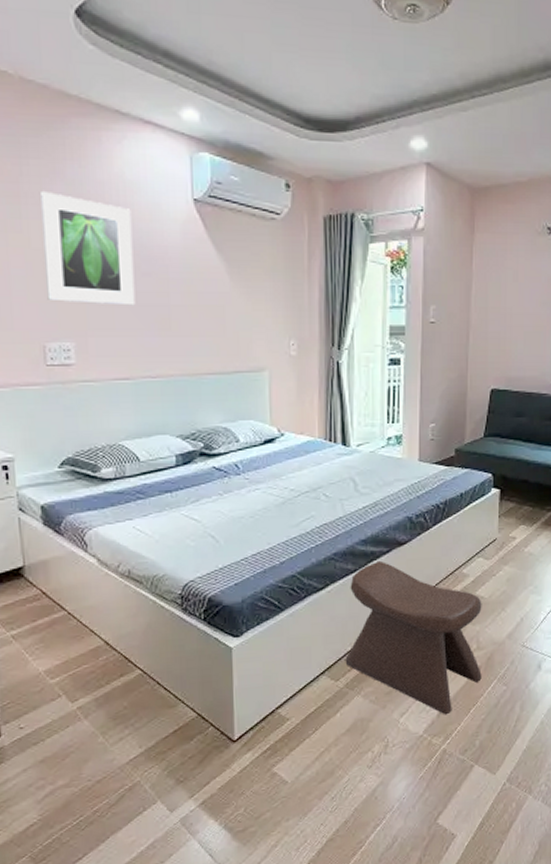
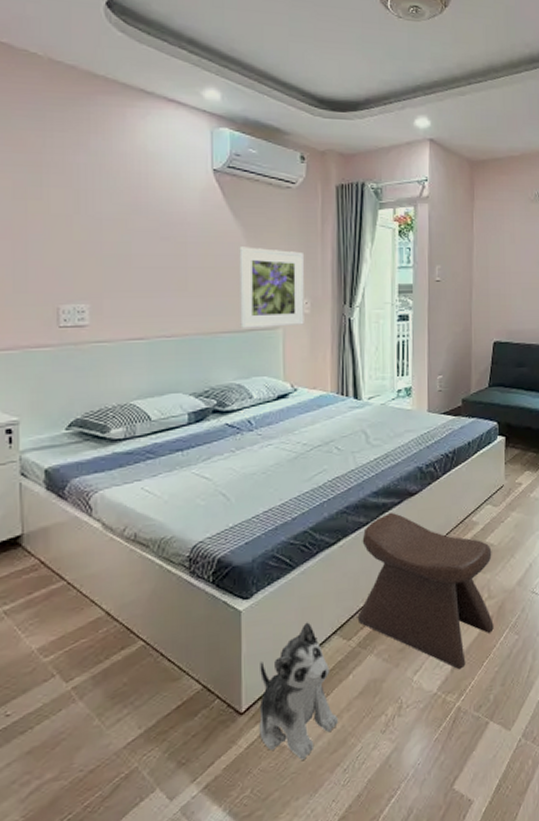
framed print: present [39,190,136,306] -> none [61,160,153,268]
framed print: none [223,283,291,370] -> present [239,246,304,328]
plush toy: none [251,662,327,786] -> present [259,622,339,760]

